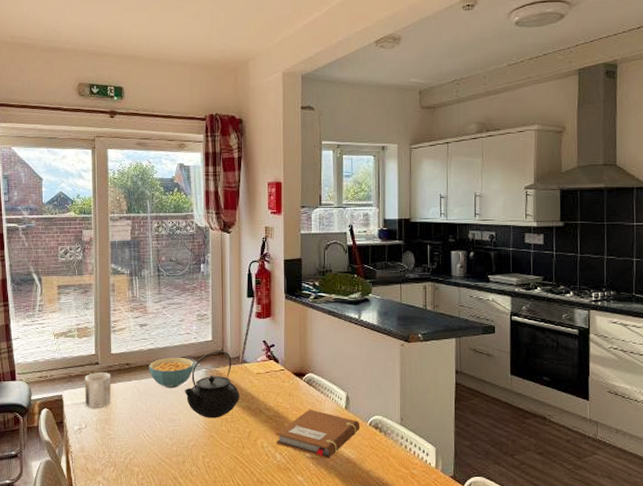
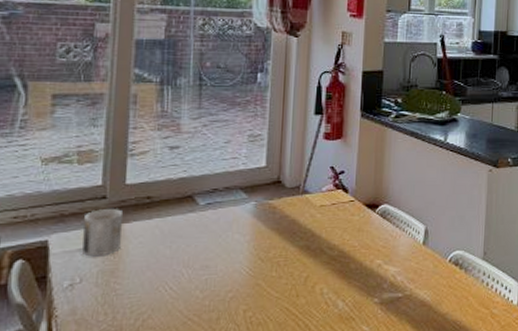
cereal bowl: present [149,357,195,389] -> none [178,187,241,227]
teapot: present [185,351,240,418] -> none [226,179,298,263]
notebook: present [276,409,361,459] -> none [339,246,439,303]

